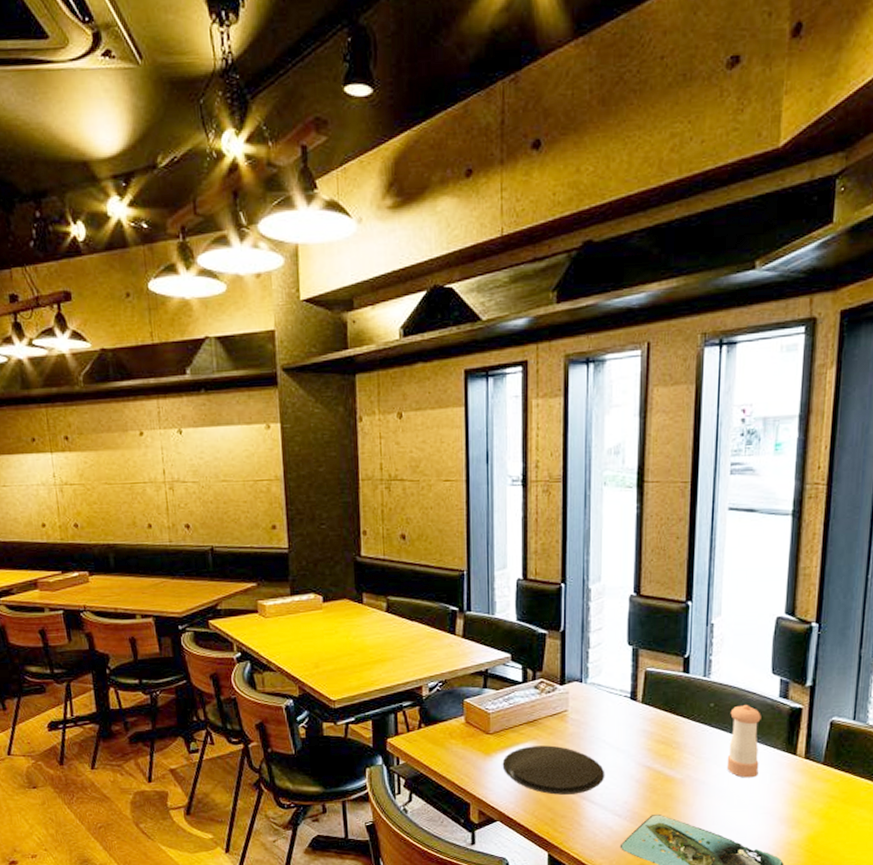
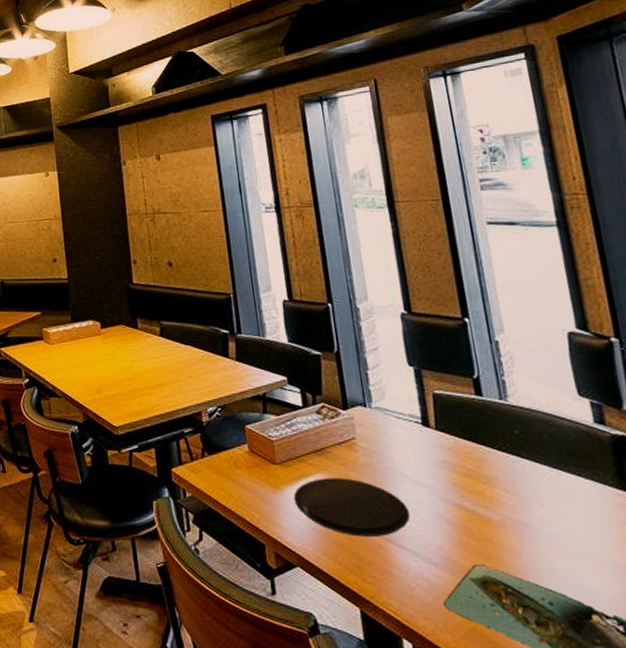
pepper shaker: present [726,705,761,778] -> none [540,432,593,521]

